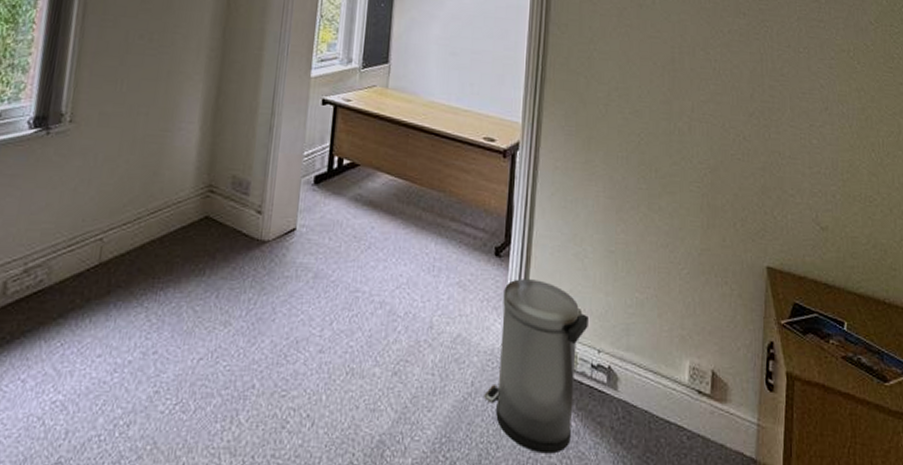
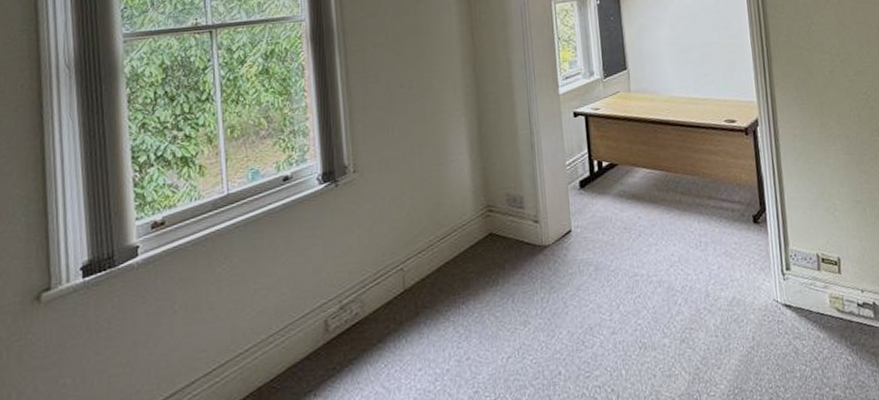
pedal bin: present [484,279,588,454] -> none [765,237,850,389]

